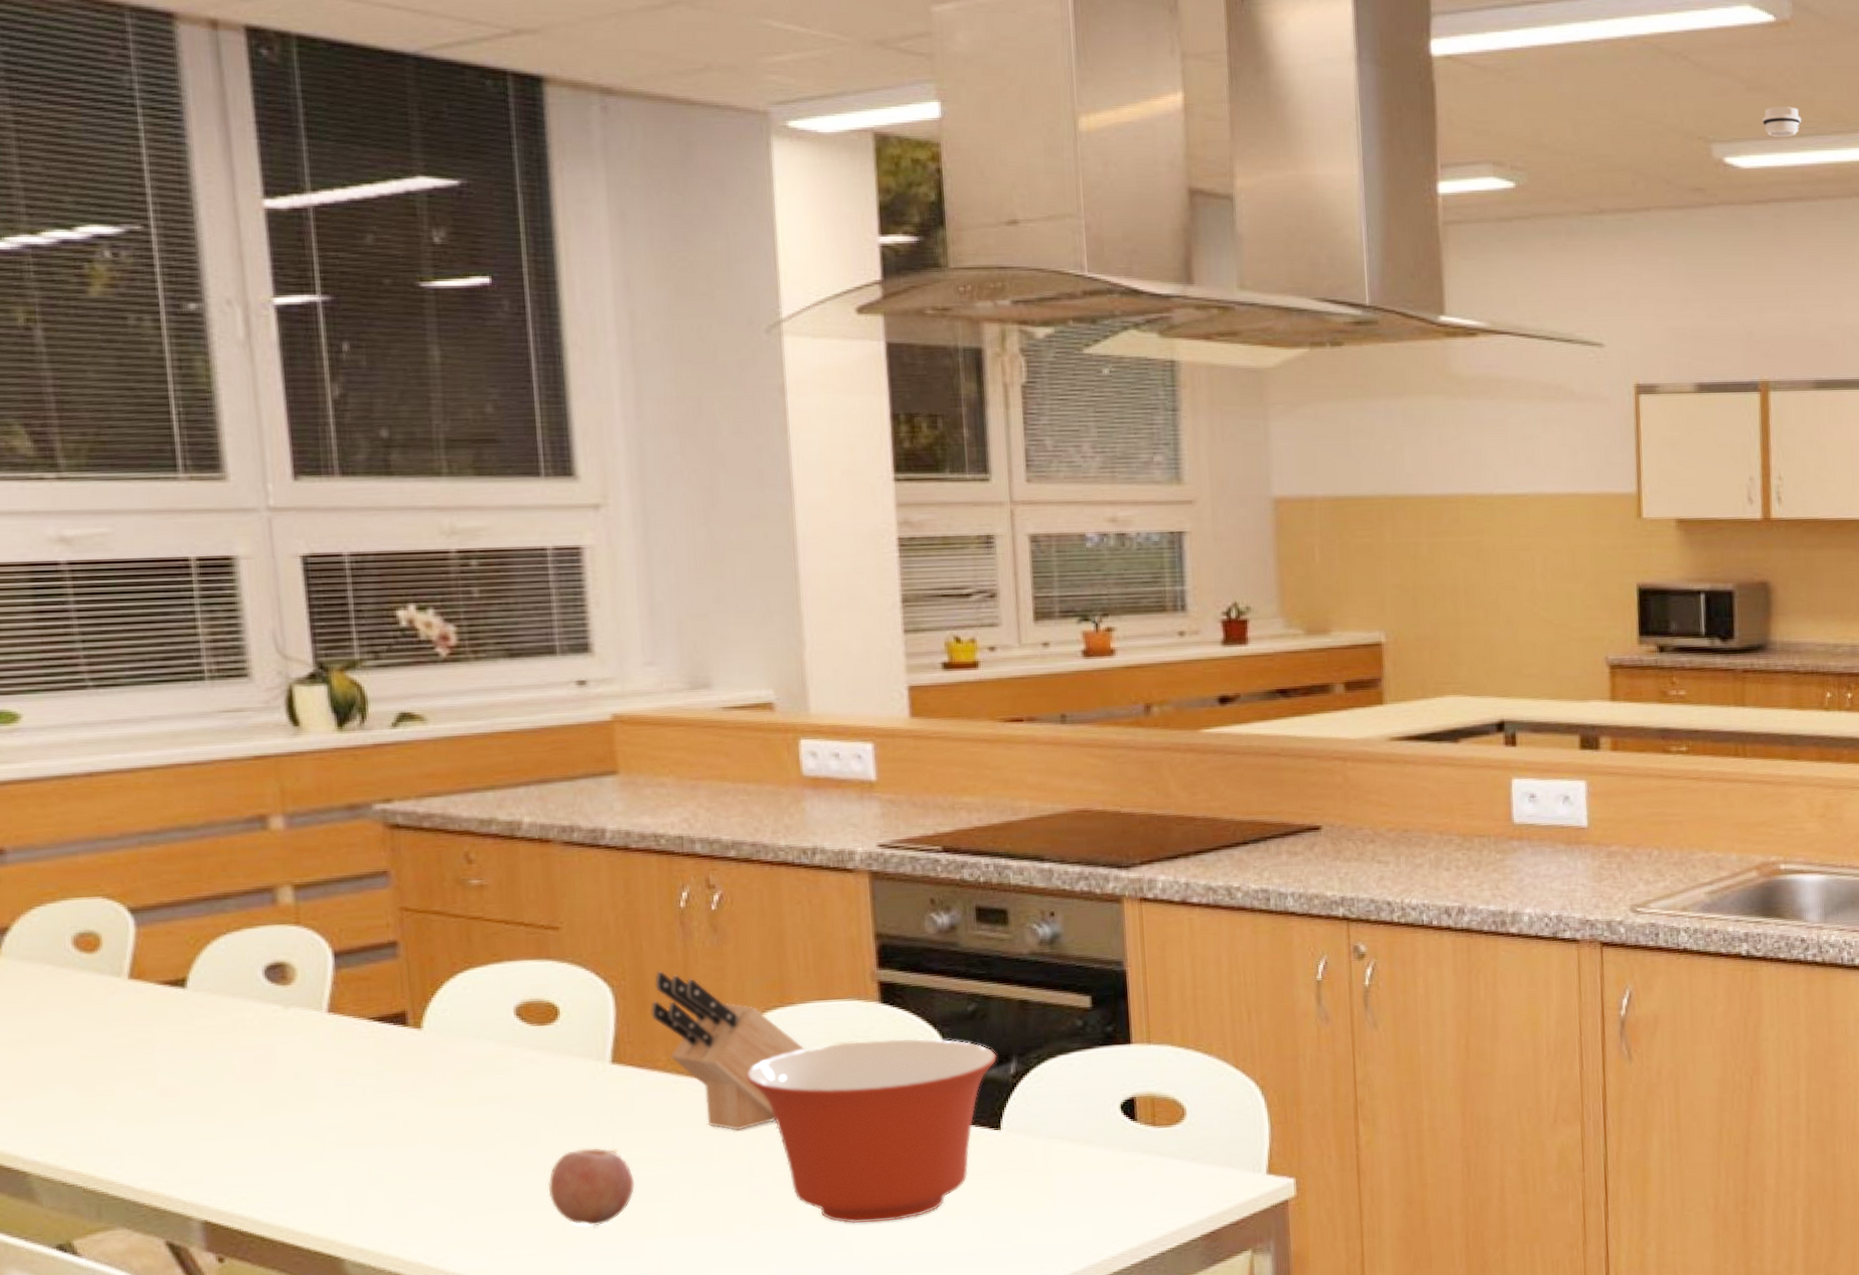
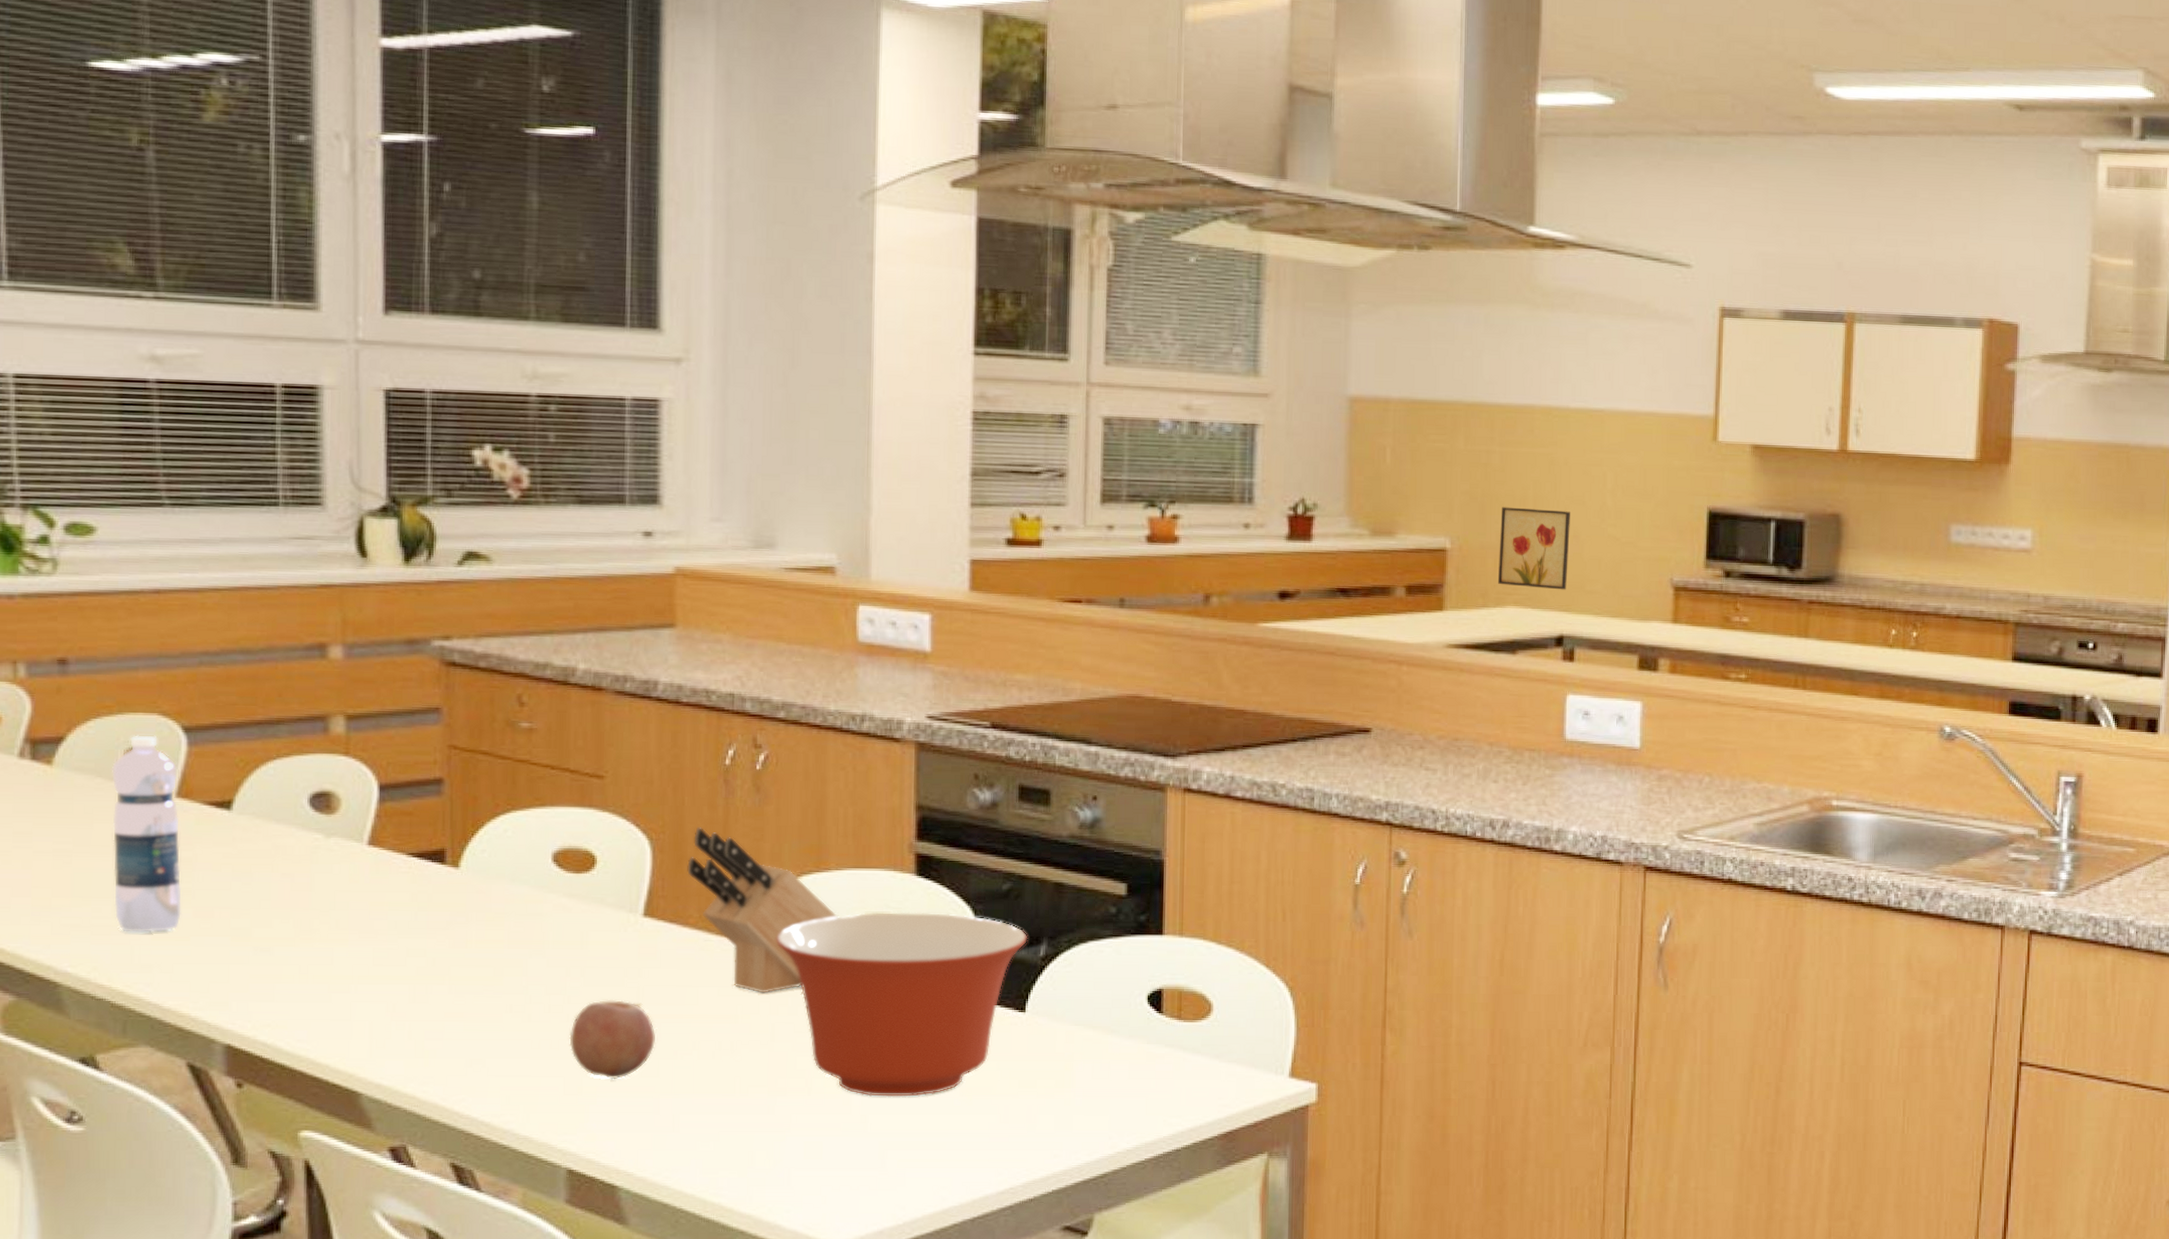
water bottle: none [59,919,146,1117] -> present [111,735,182,933]
wall art: none [1433,597,1504,676] -> present [1497,507,1570,590]
smoke detector: present [1762,107,1802,137] -> none [1867,40,1907,71]

